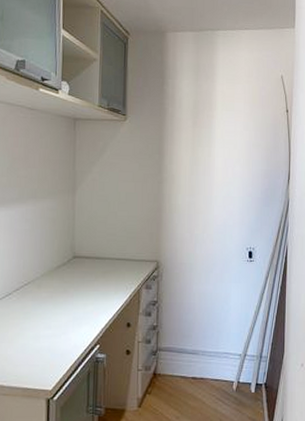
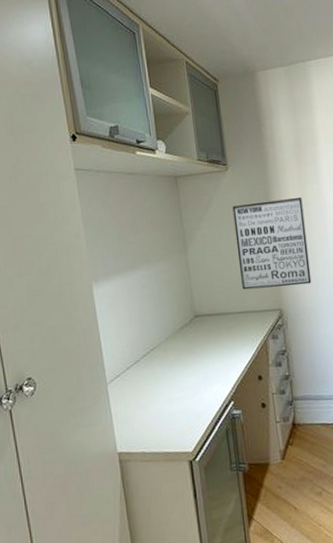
wall art: none [124,155,193,241] -> present [232,197,312,290]

